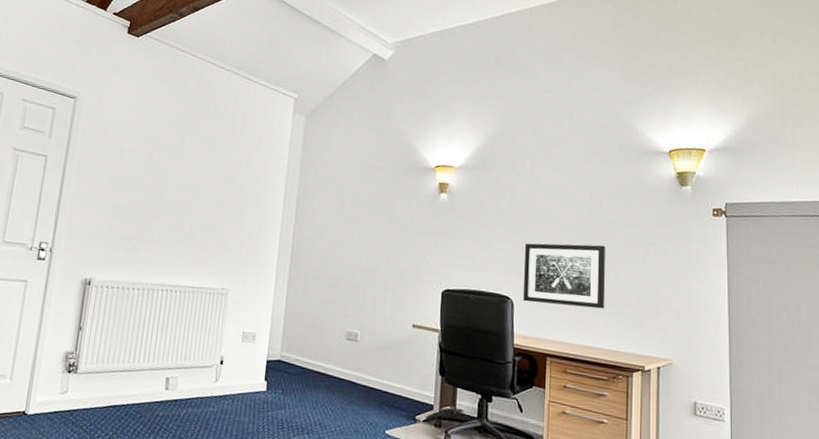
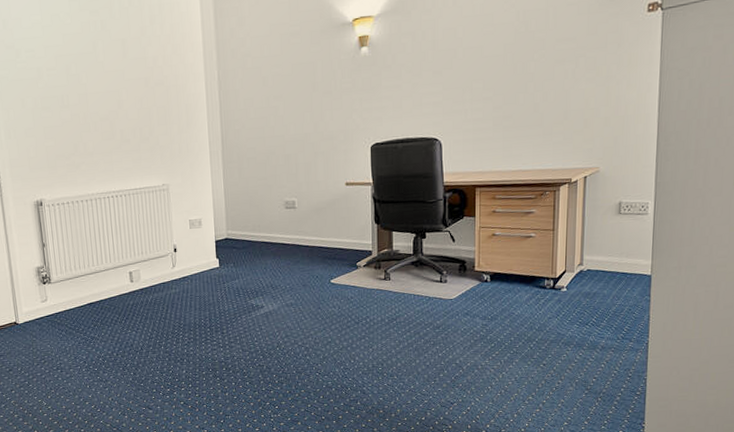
wall art: present [523,243,606,309] -> none [450,67,533,140]

